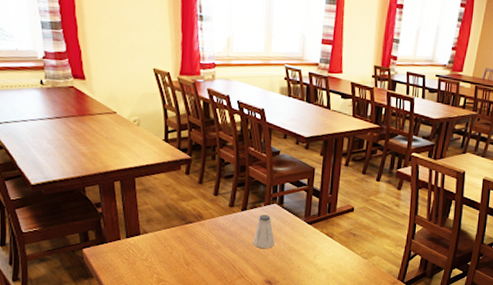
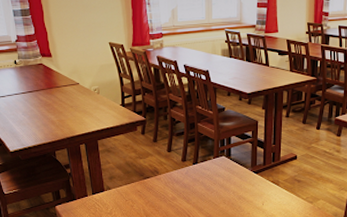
saltshaker: present [253,214,275,248] -> none [205,167,225,197]

